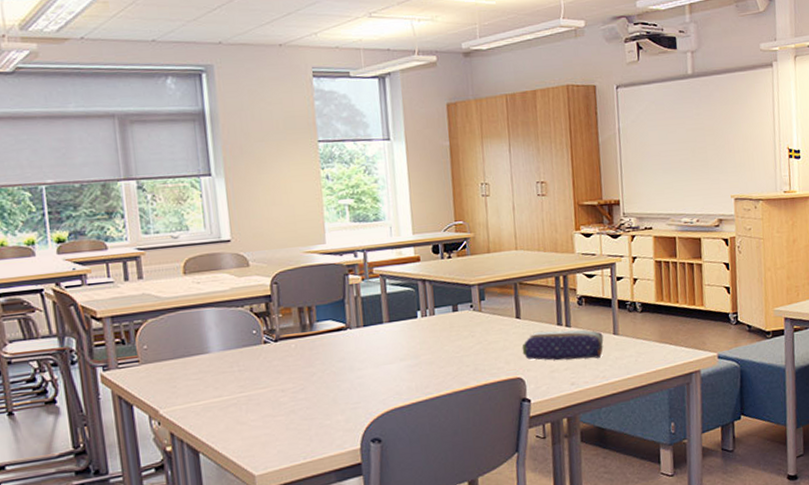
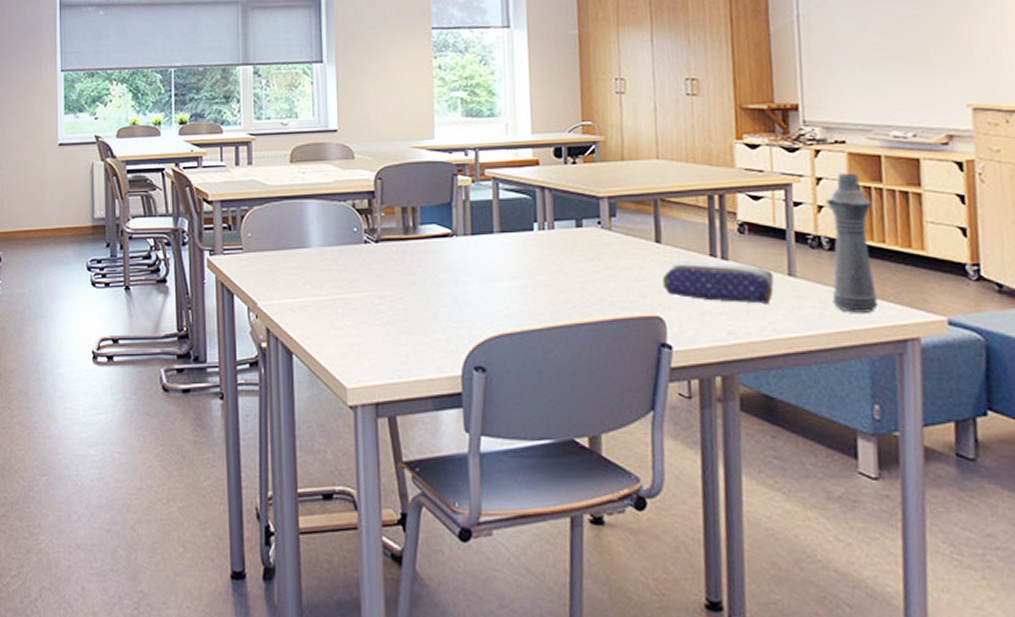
bottle: none [639,252,674,358] -> present [826,173,878,313]

